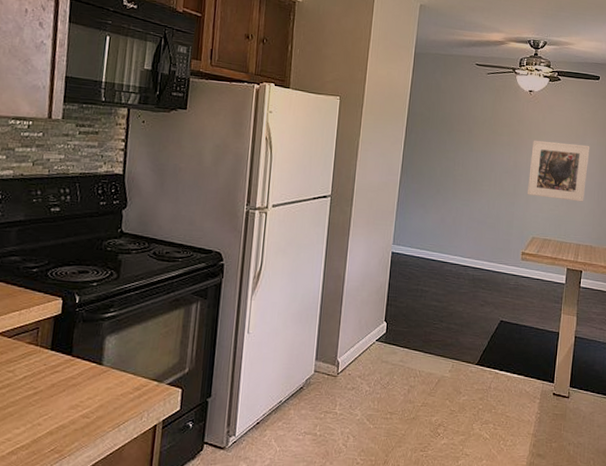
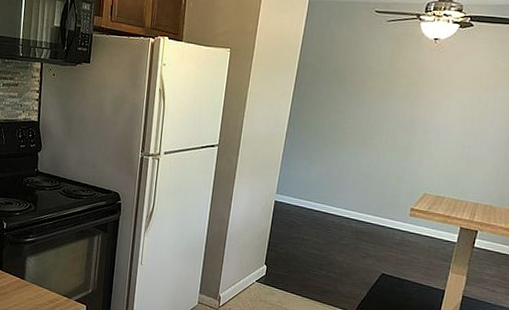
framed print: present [527,140,590,202] -> none [421,92,502,159]

